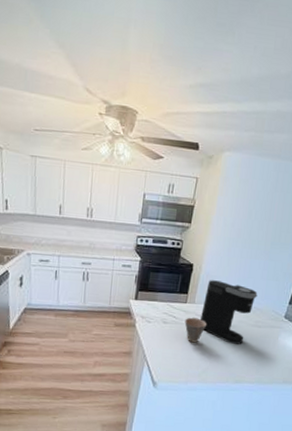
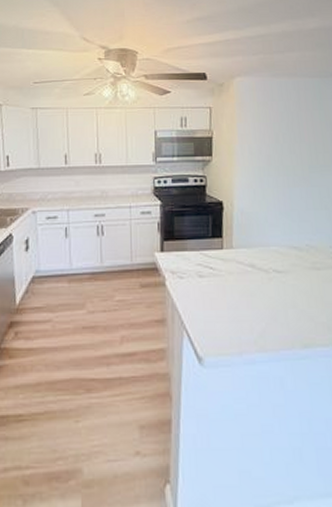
cup: present [184,317,206,343] -> none [224,266,252,299]
coffee maker: present [201,280,258,344] -> none [243,217,307,295]

